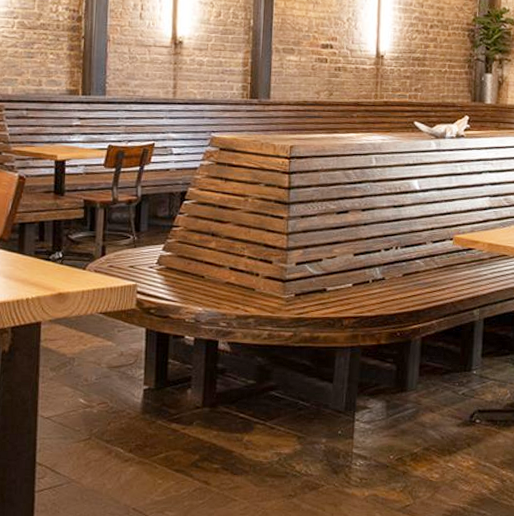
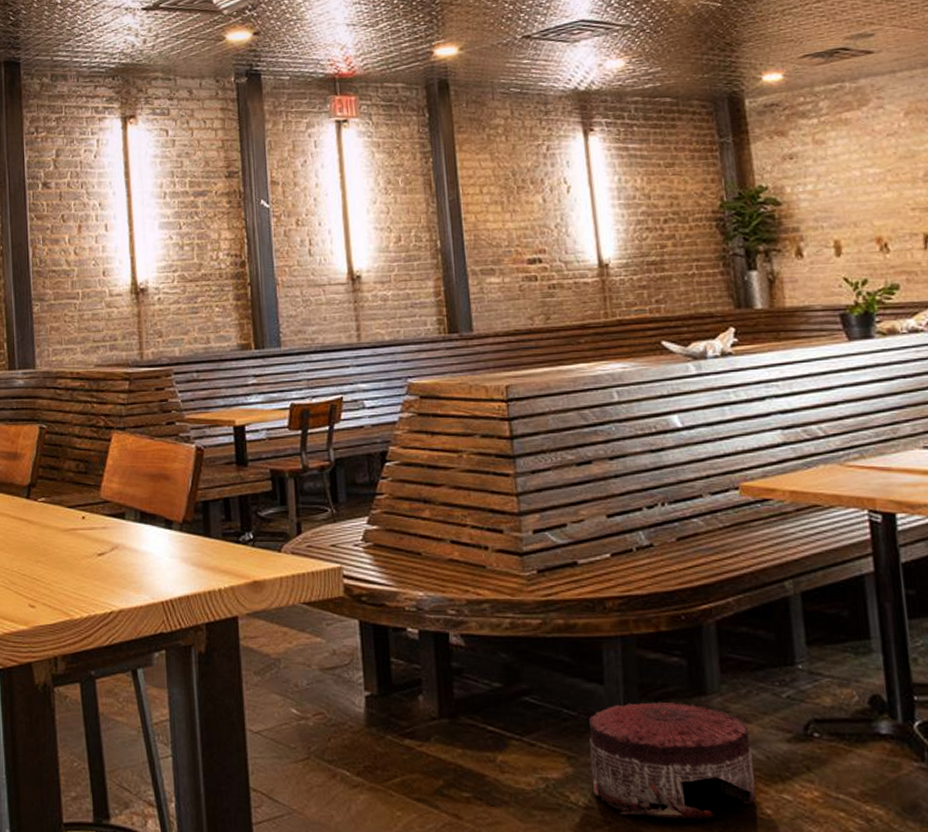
pouf: none [313,396,432,482] -> present [588,701,758,819]

